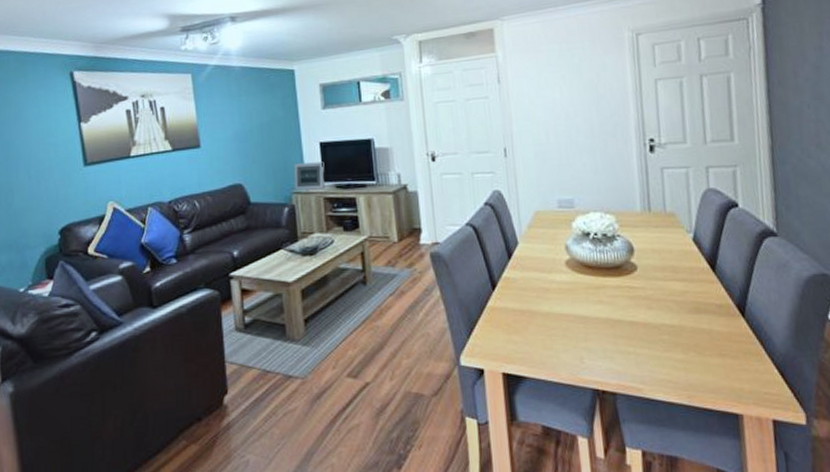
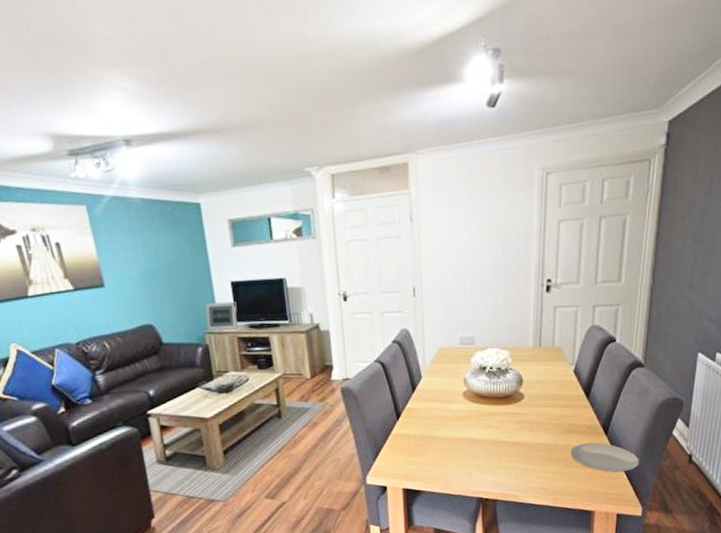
plate: none [701,326,792,365] -> present [570,442,639,473]

